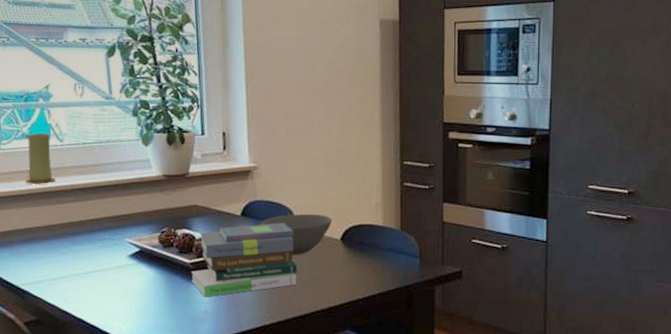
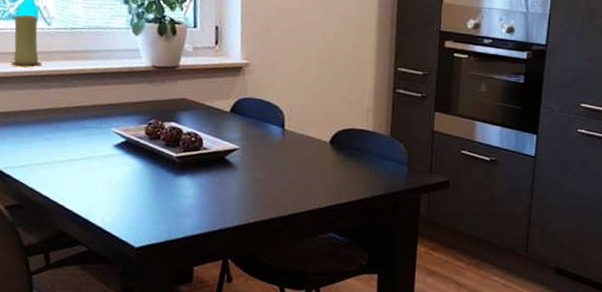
books: present [191,223,297,297] -> none [177,121,285,192]
bowl: present [260,213,333,255] -> none [249,114,323,156]

